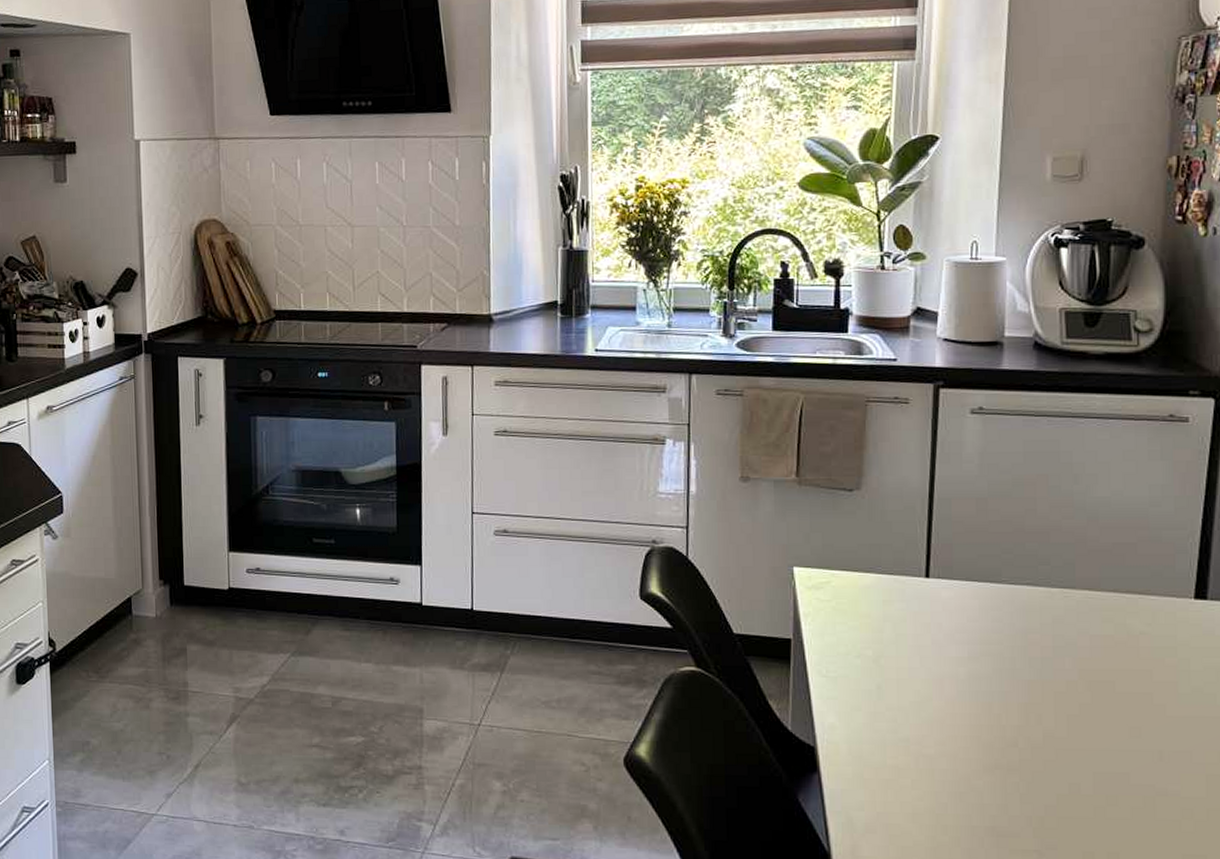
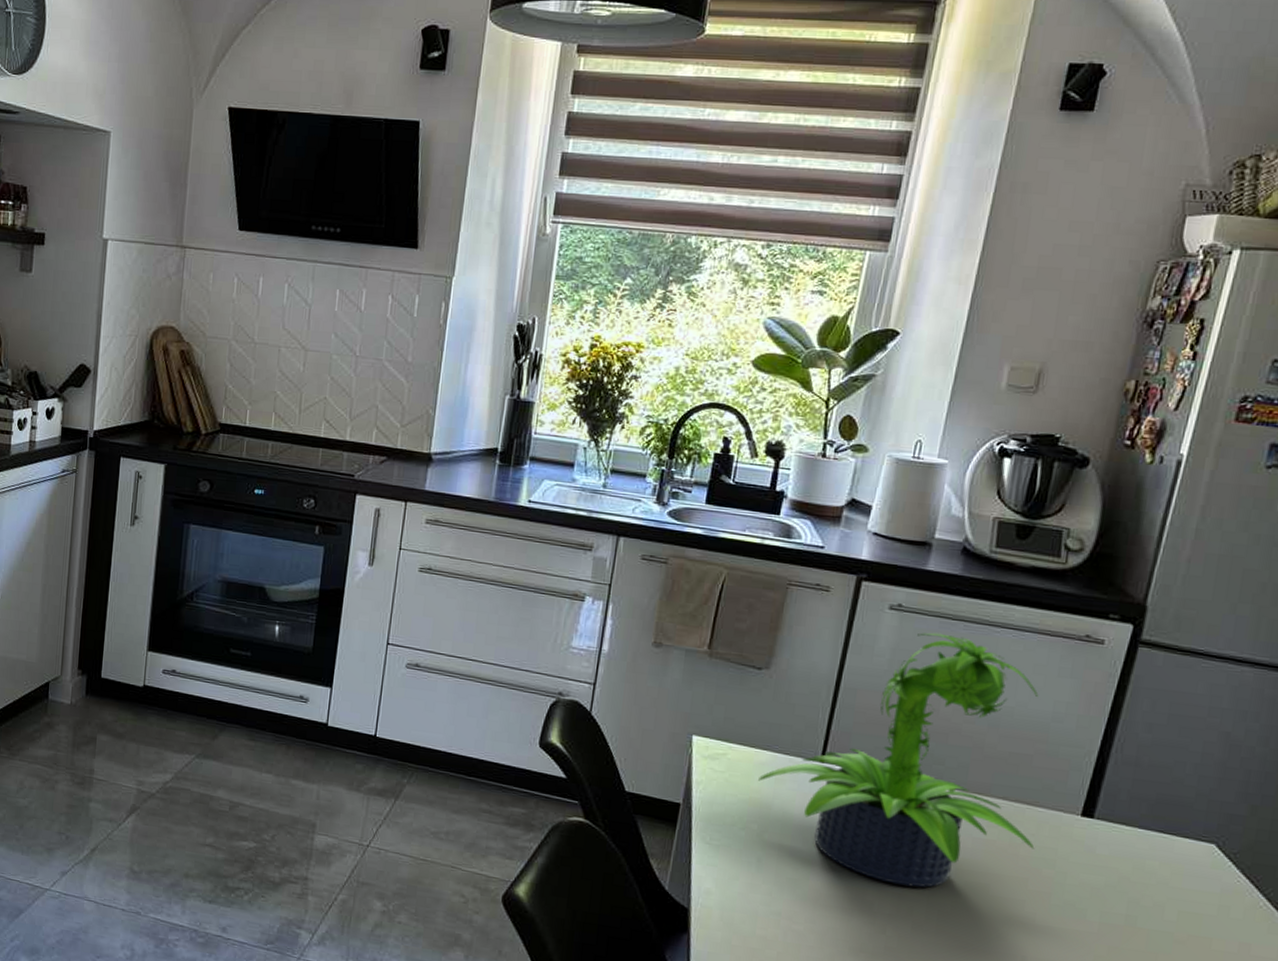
potted plant: none [866,431,1154,694] -> present [758,632,1039,888]

